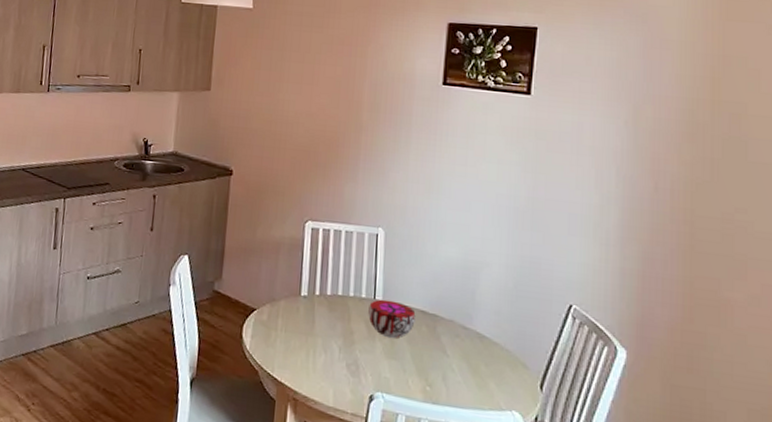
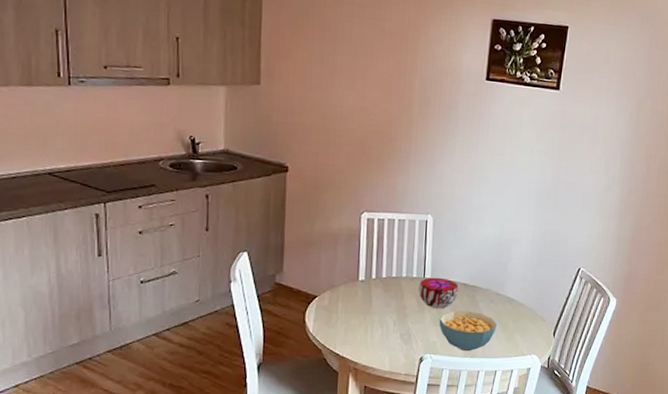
cereal bowl: none [392,342,466,396] -> present [439,310,498,352]

